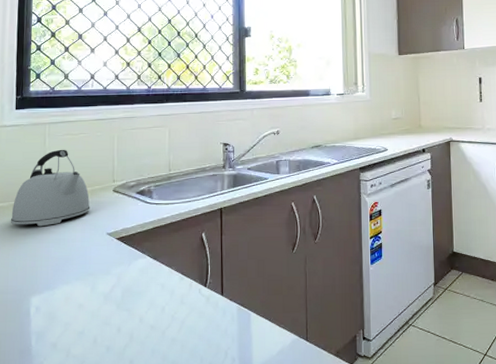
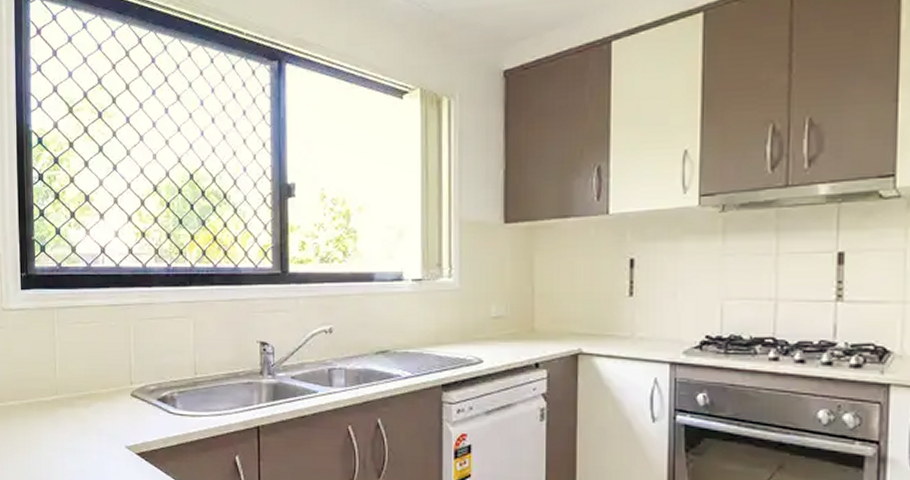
kettle: present [10,149,90,227] -> none [22,340,106,432]

